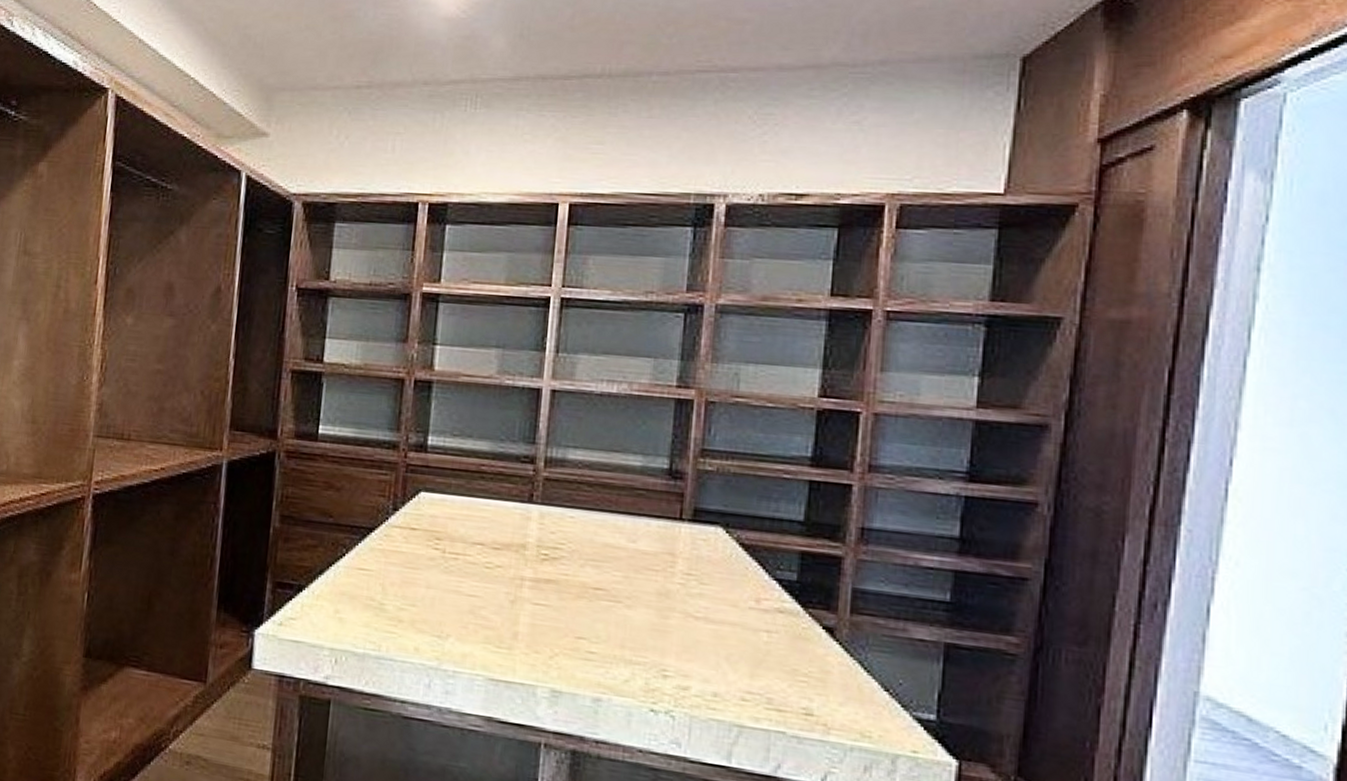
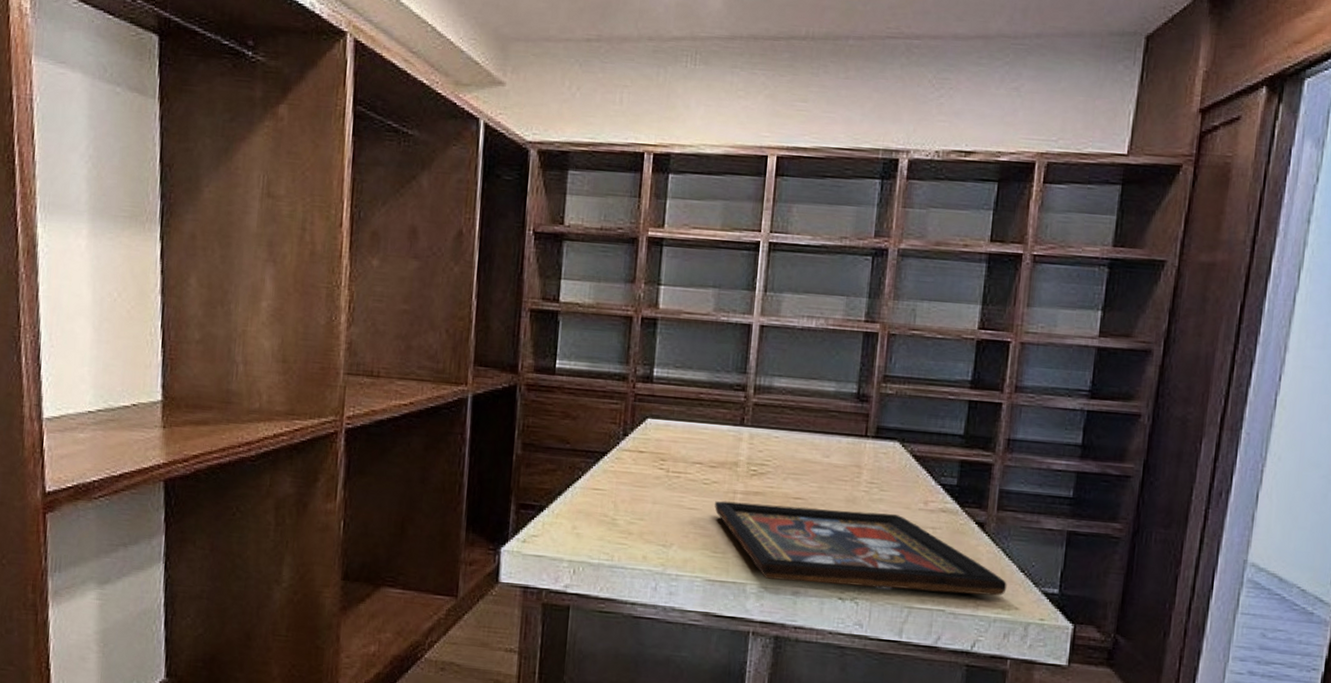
decorative tray: none [499,588,867,719] -> present [715,501,1007,596]

